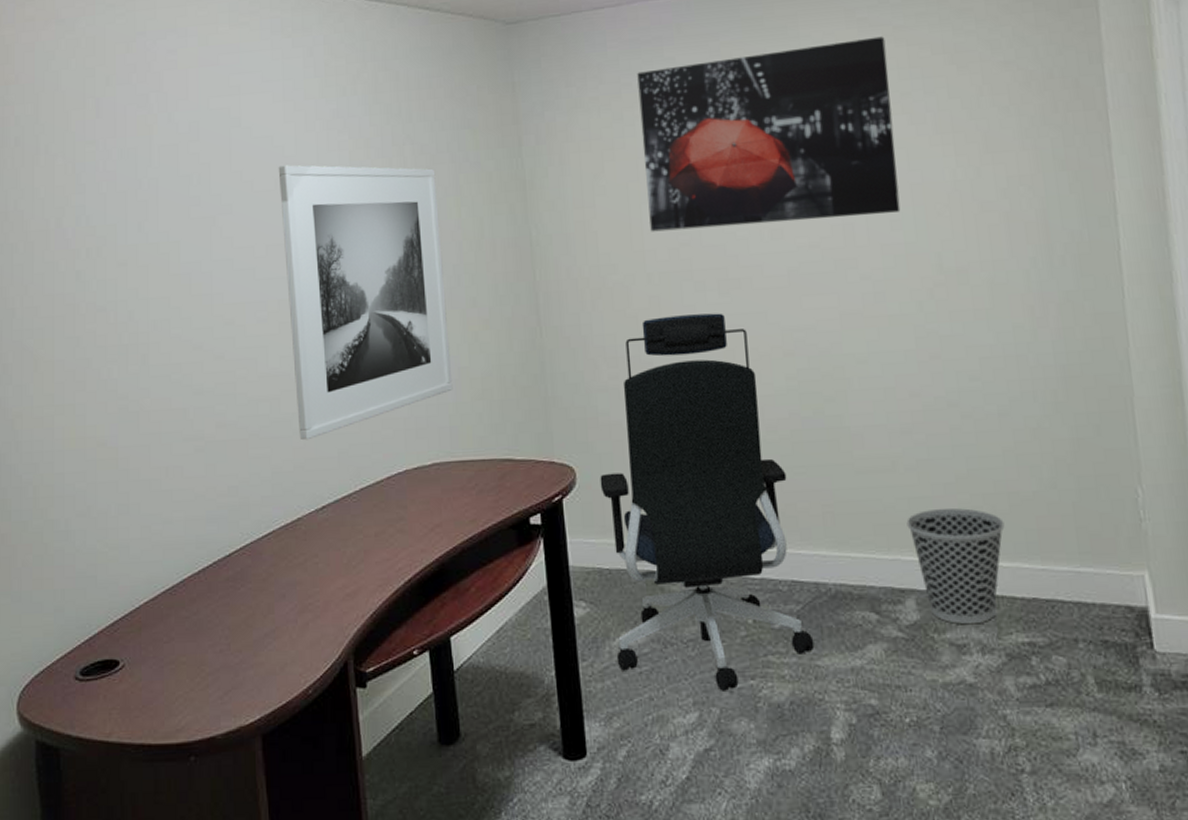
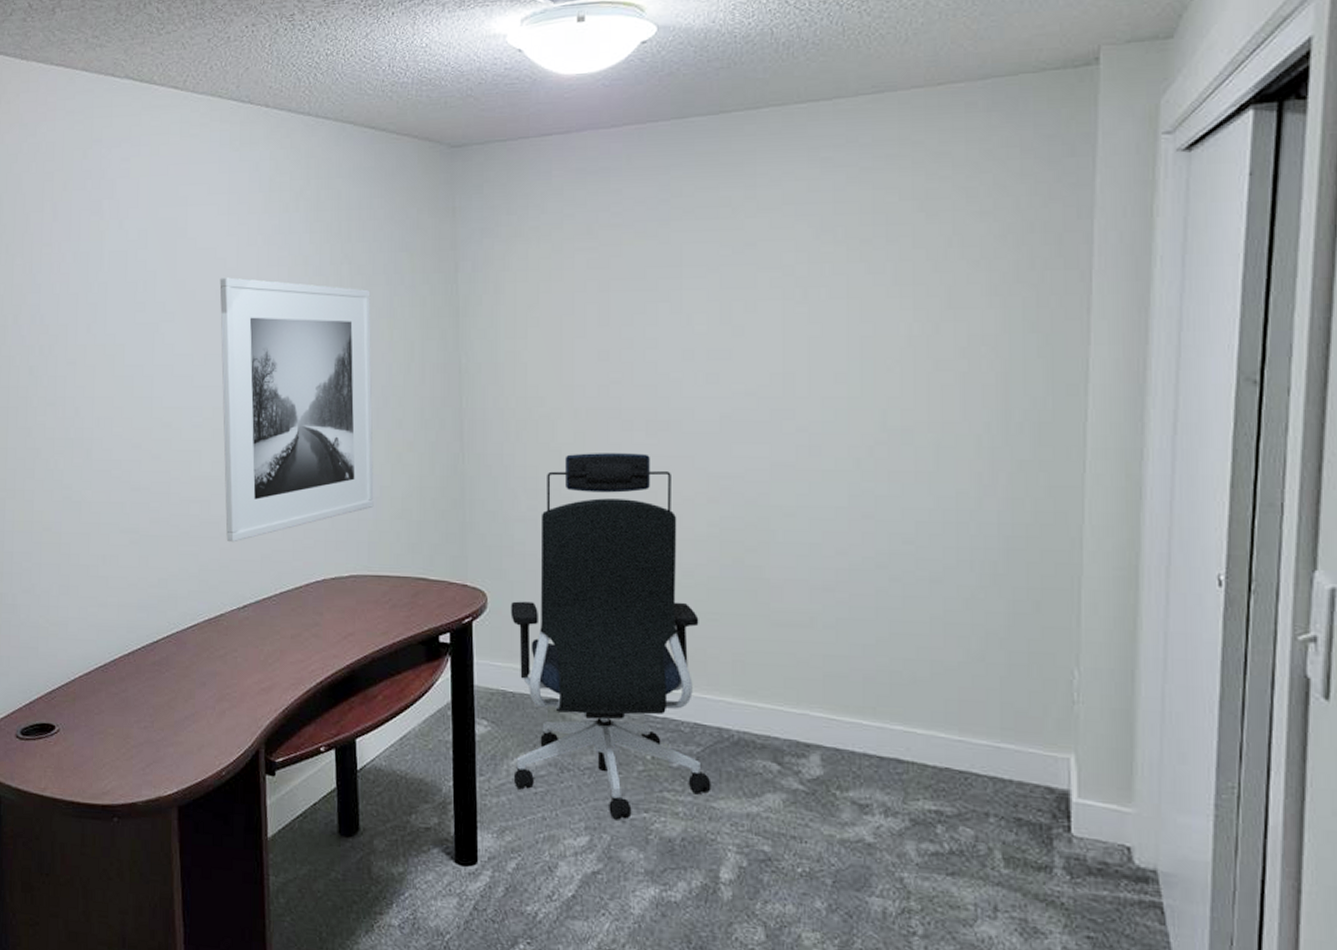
wall art: present [637,36,901,232] -> none [580,178,849,367]
wastebasket: present [906,508,1005,625] -> none [819,668,923,786]

